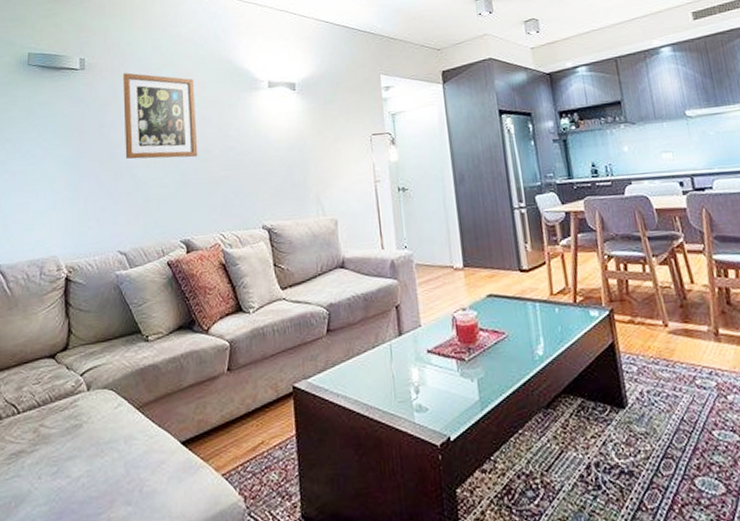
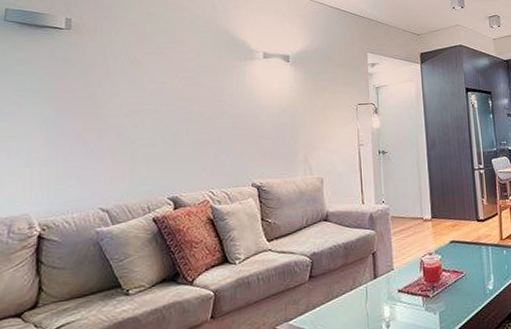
wall art: present [123,73,198,159] -> none [112,35,190,120]

